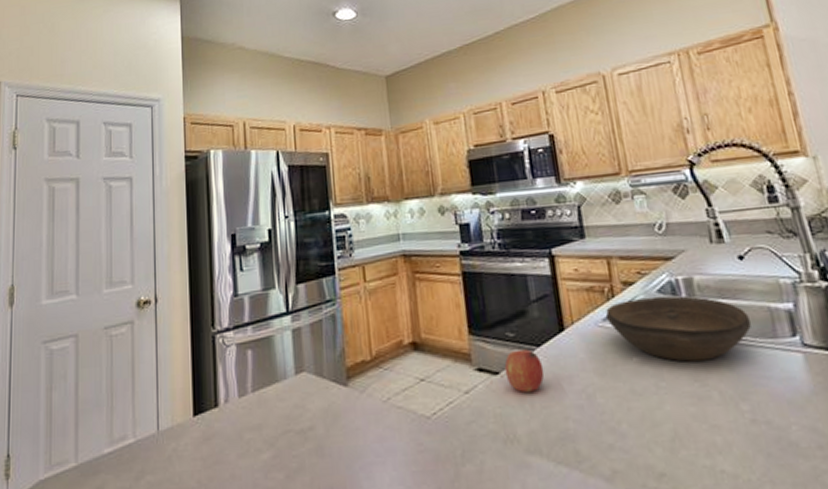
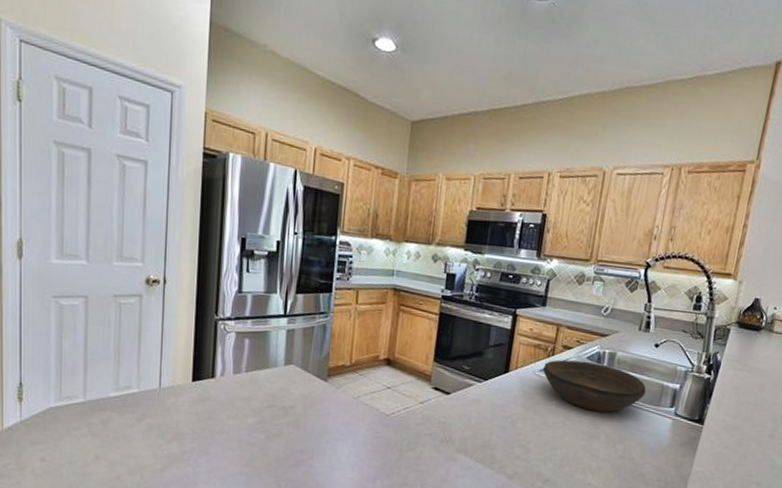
fruit: present [504,349,545,392] -> none [454,379,485,411]

